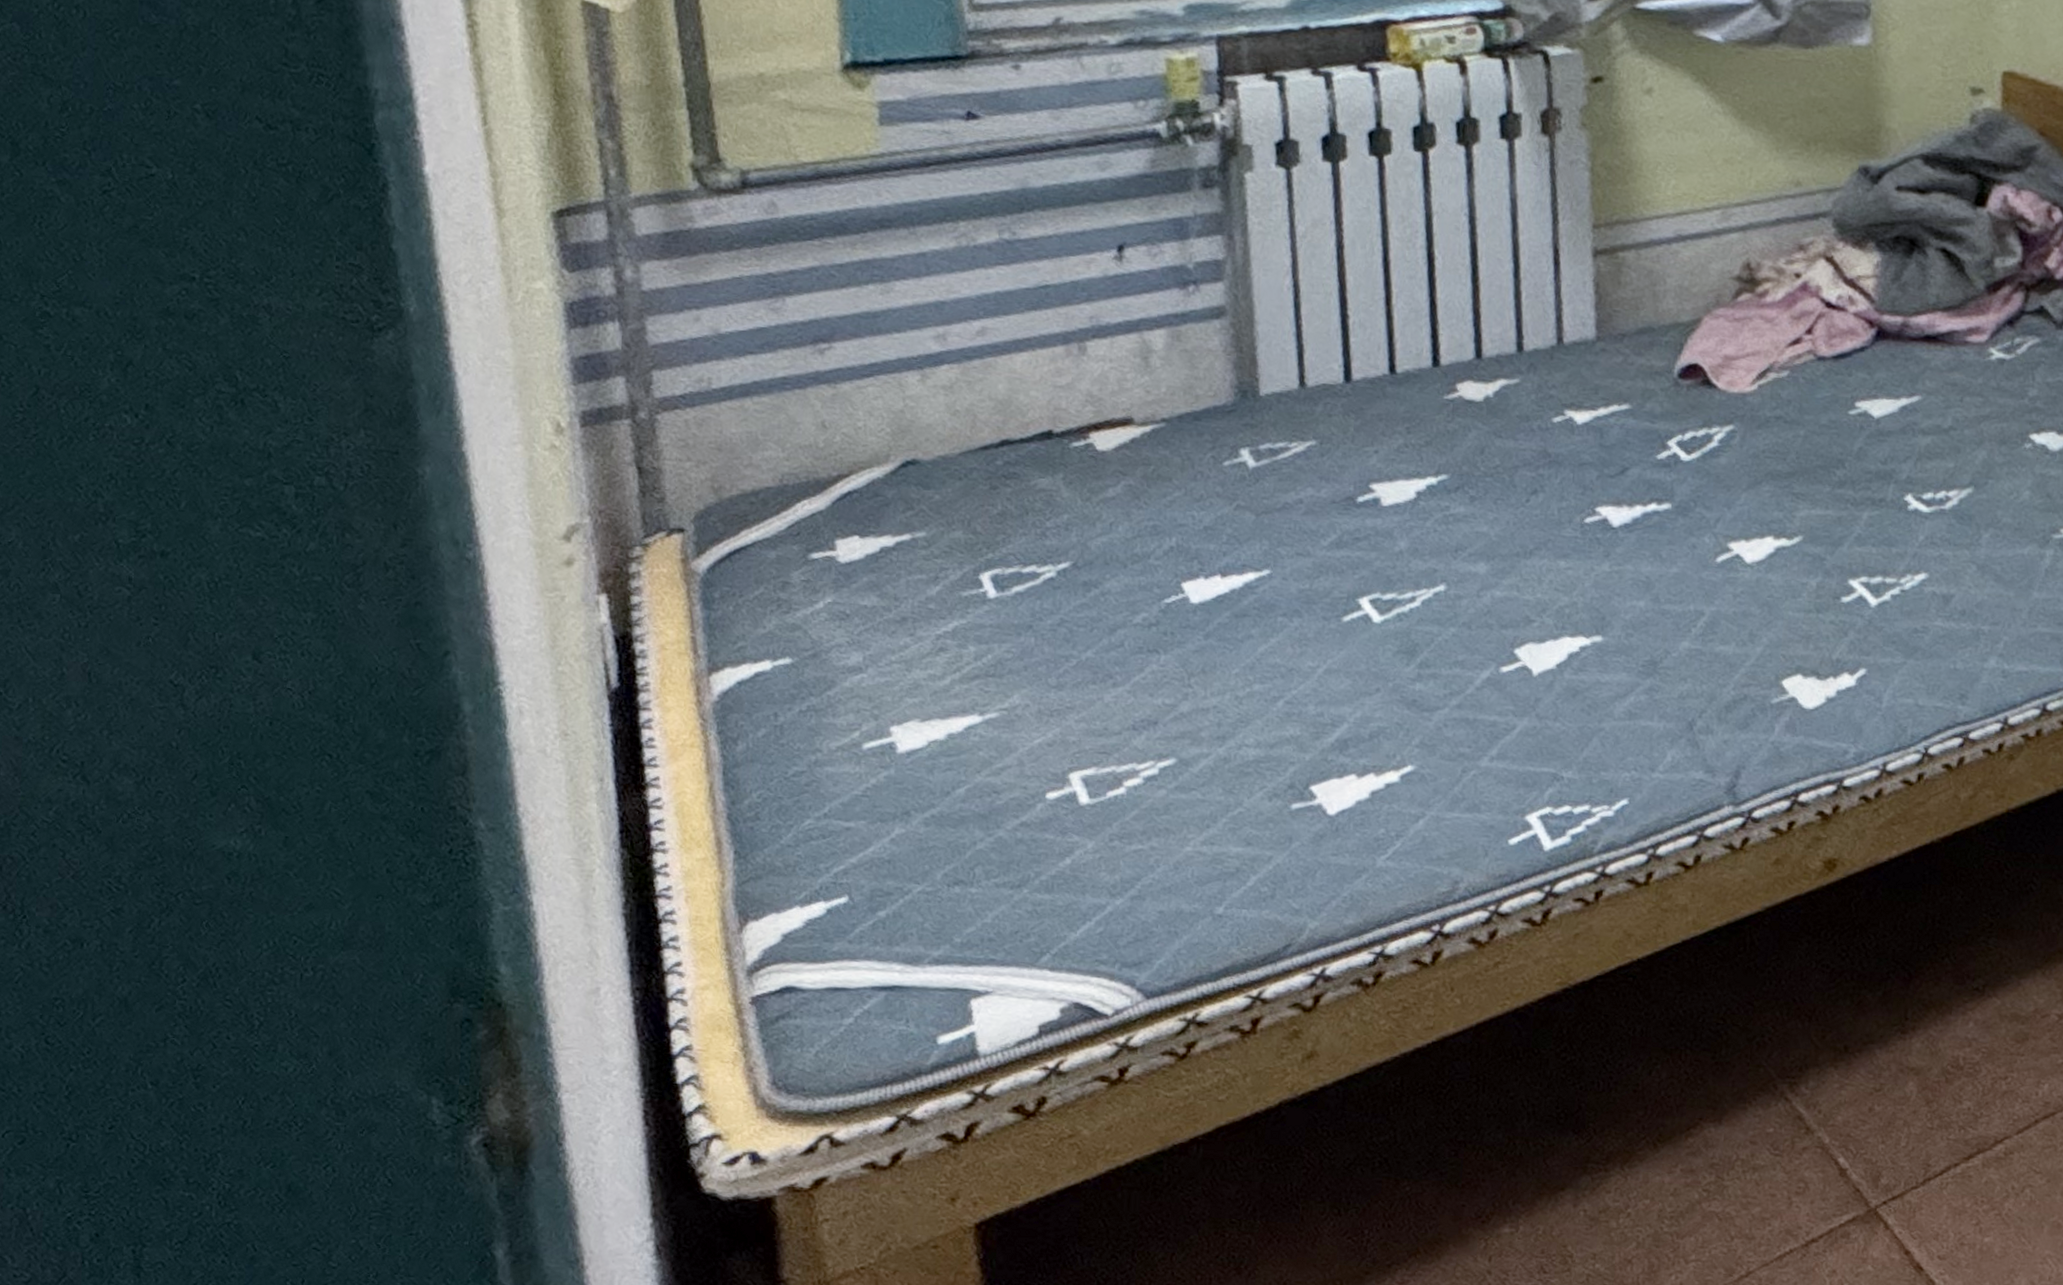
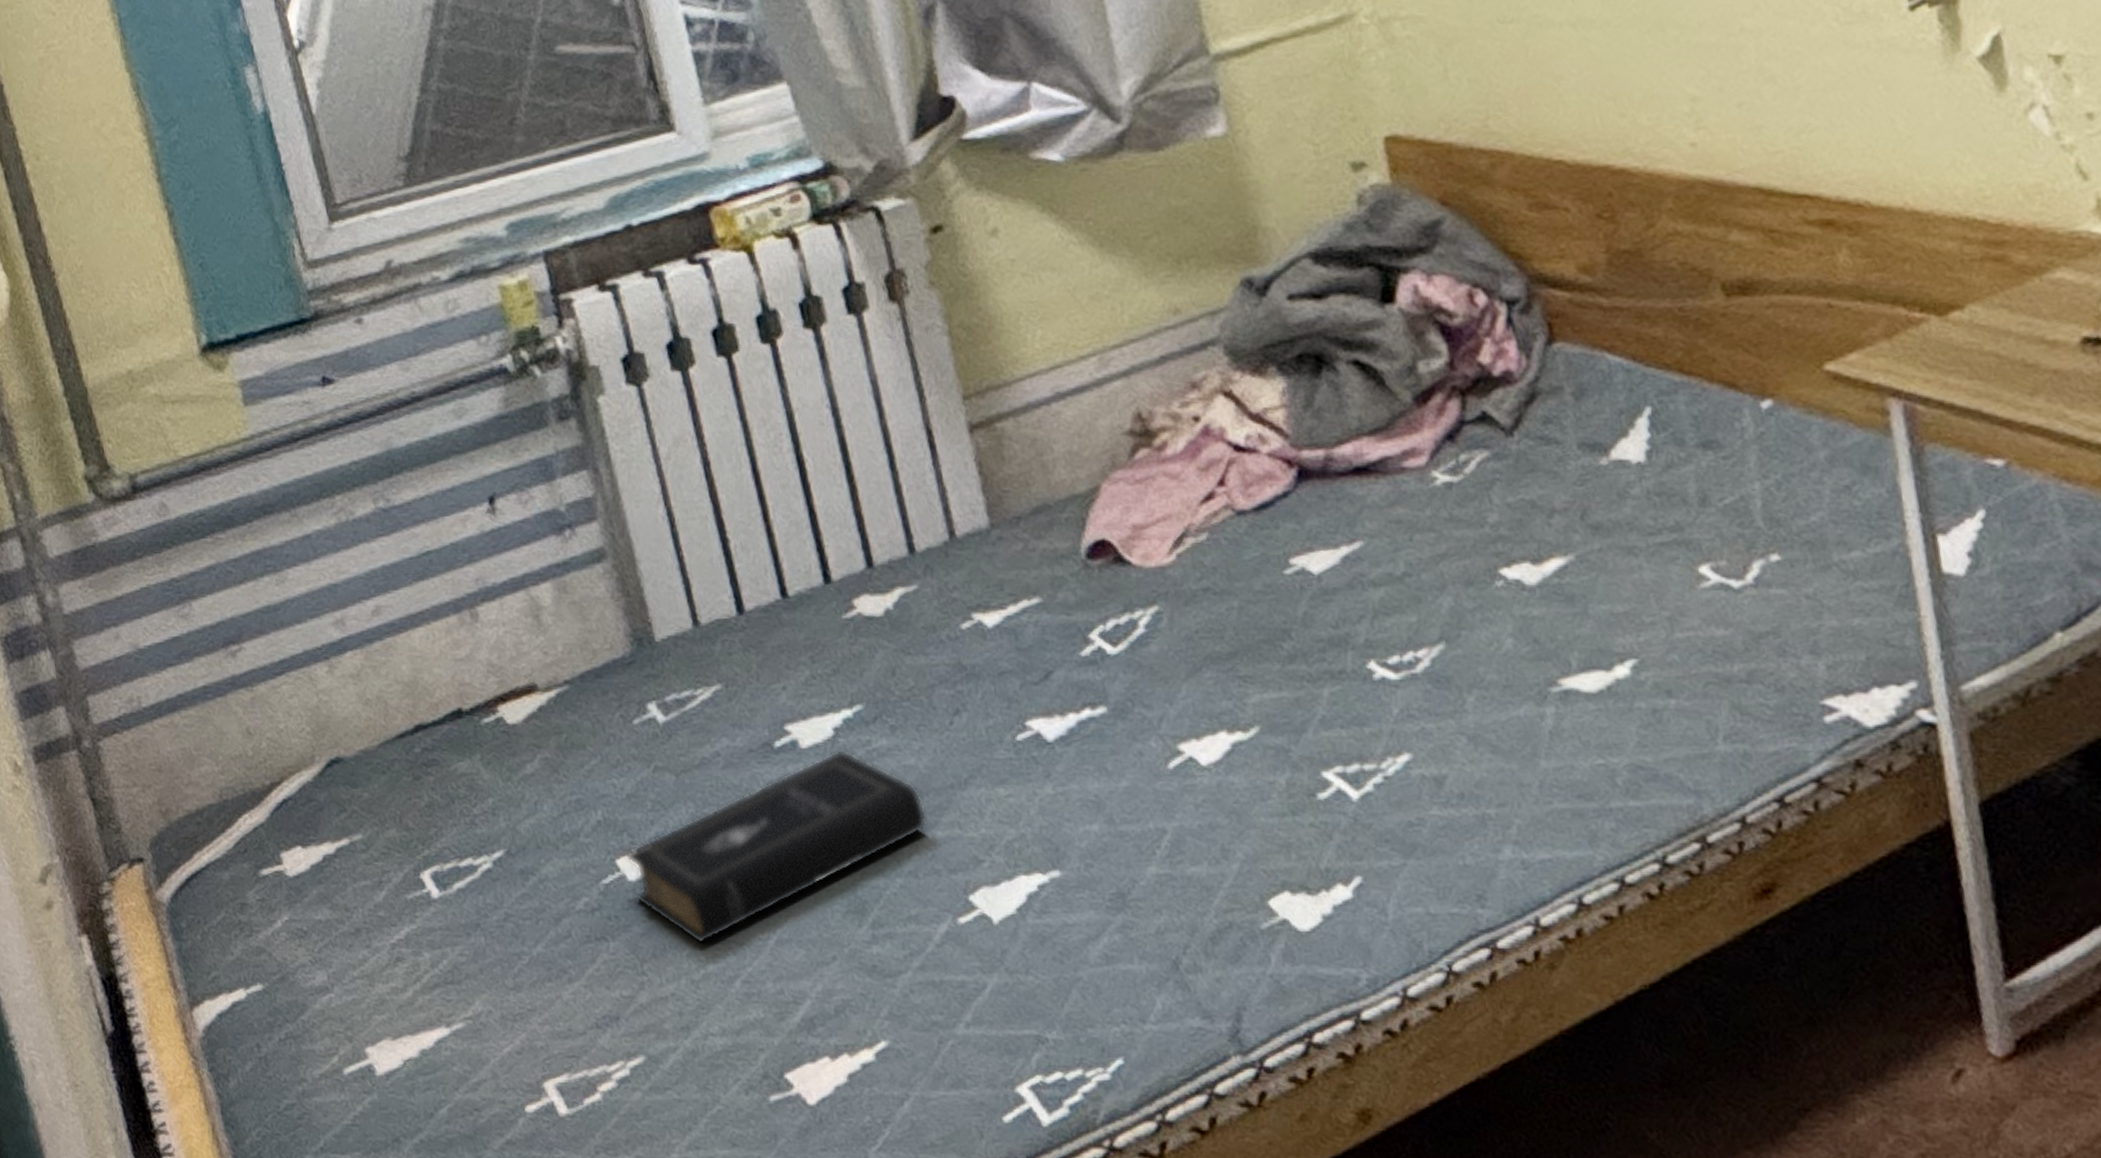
book: none [1192,510,1489,666] -> present [625,749,927,945]

